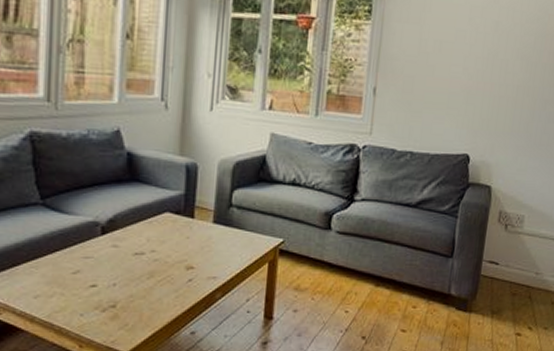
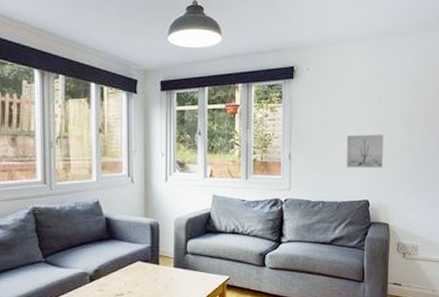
wall art: none [445,69,496,116] -> present [346,134,384,169]

